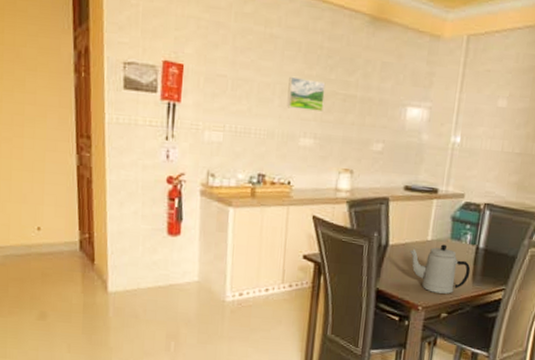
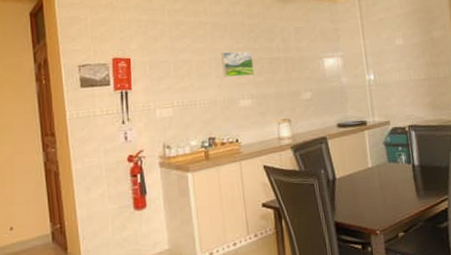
teapot: present [409,244,471,294] -> none [355,168,414,215]

